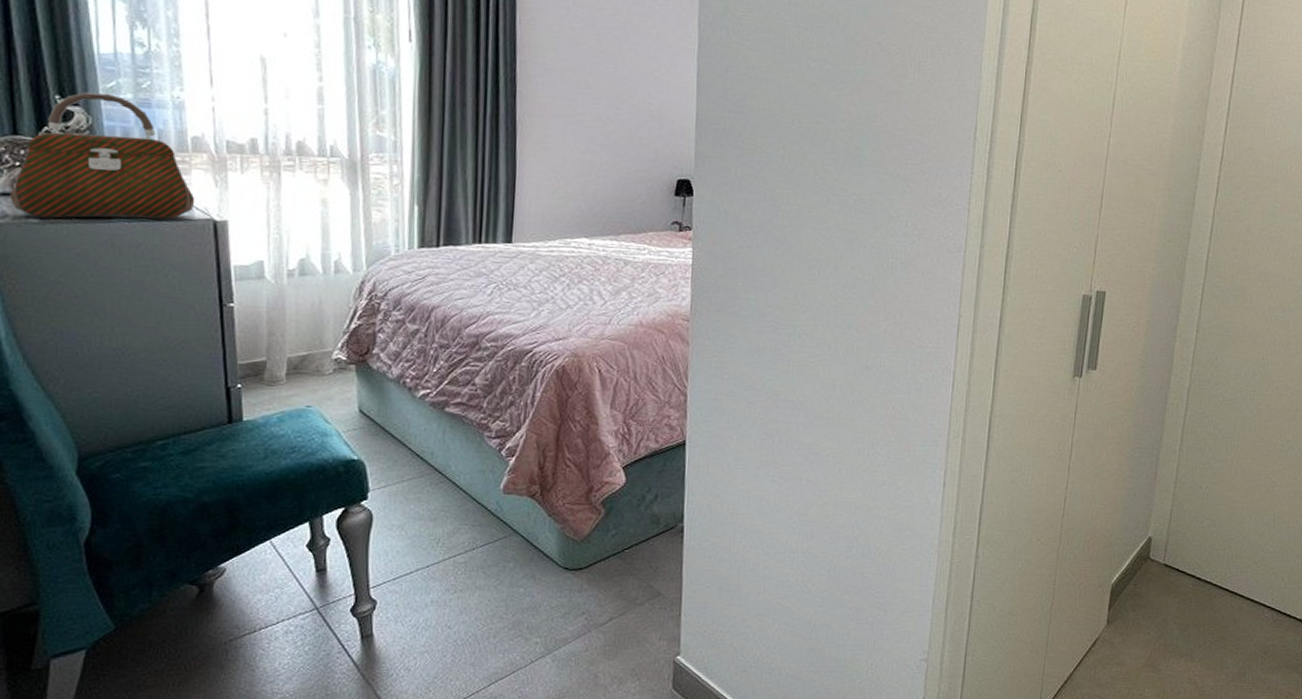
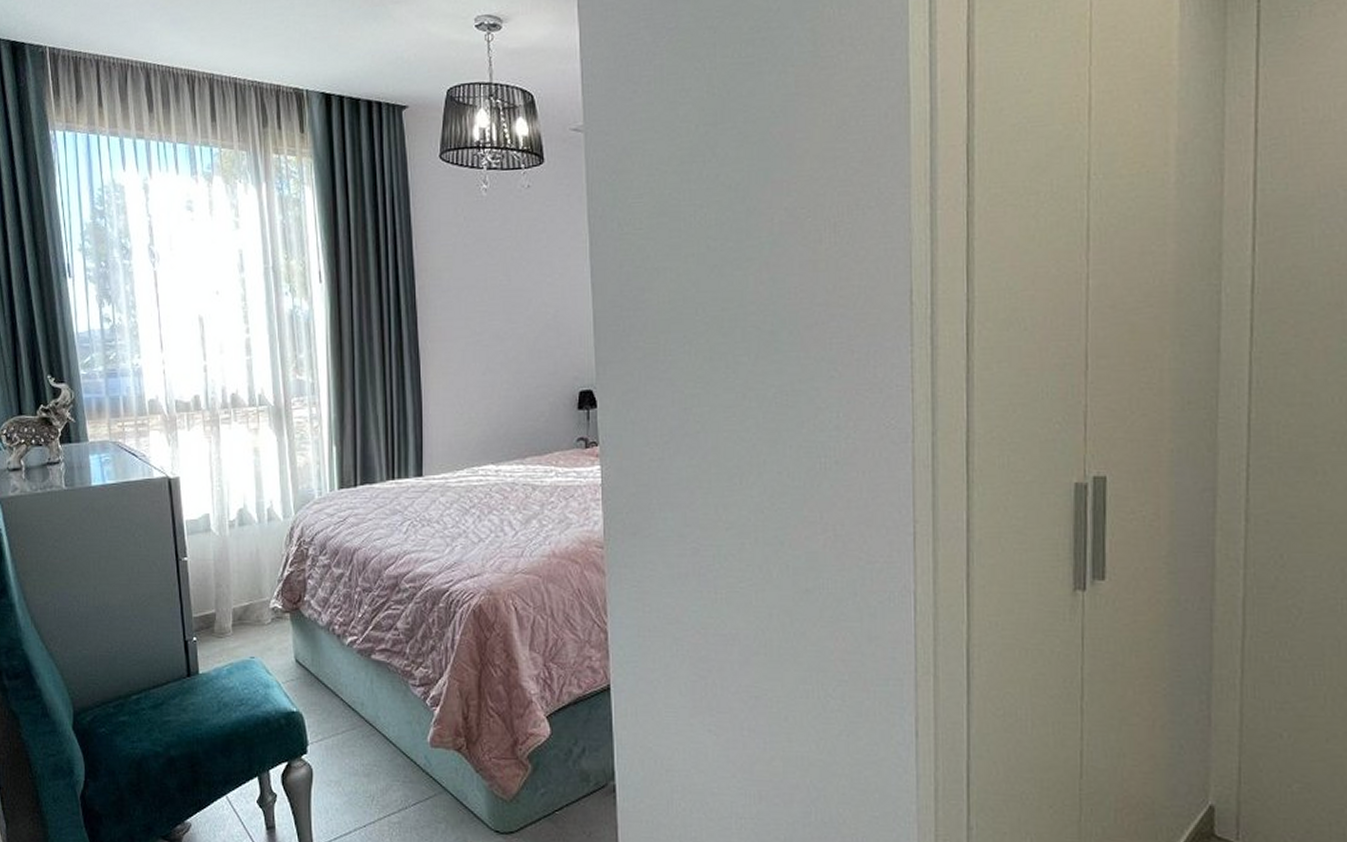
handbag: present [10,92,195,219] -> none [18,368,153,488]

